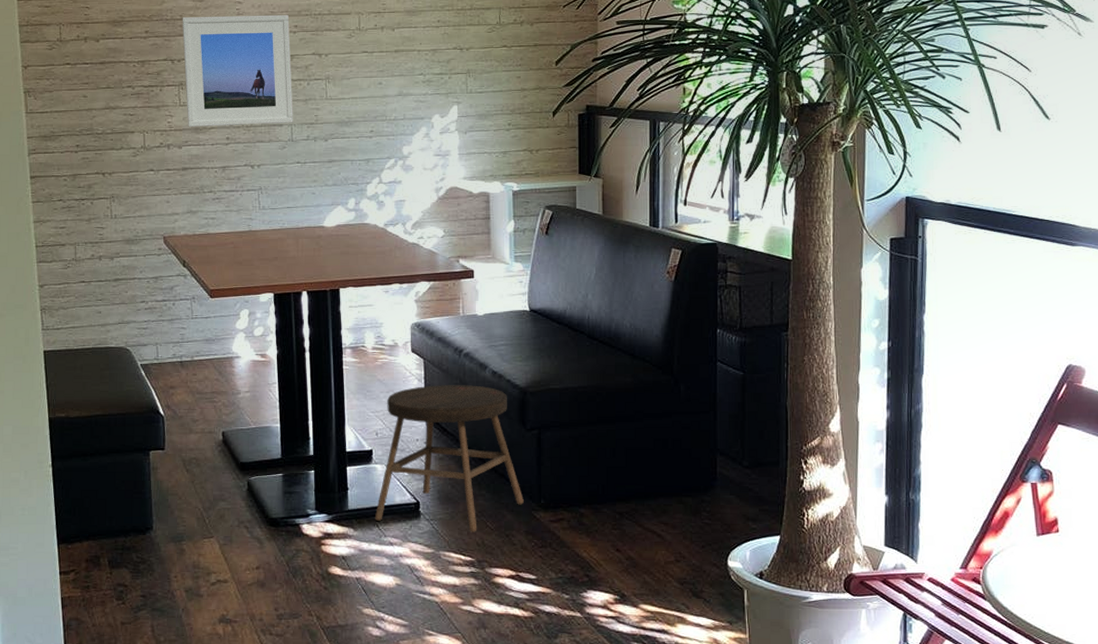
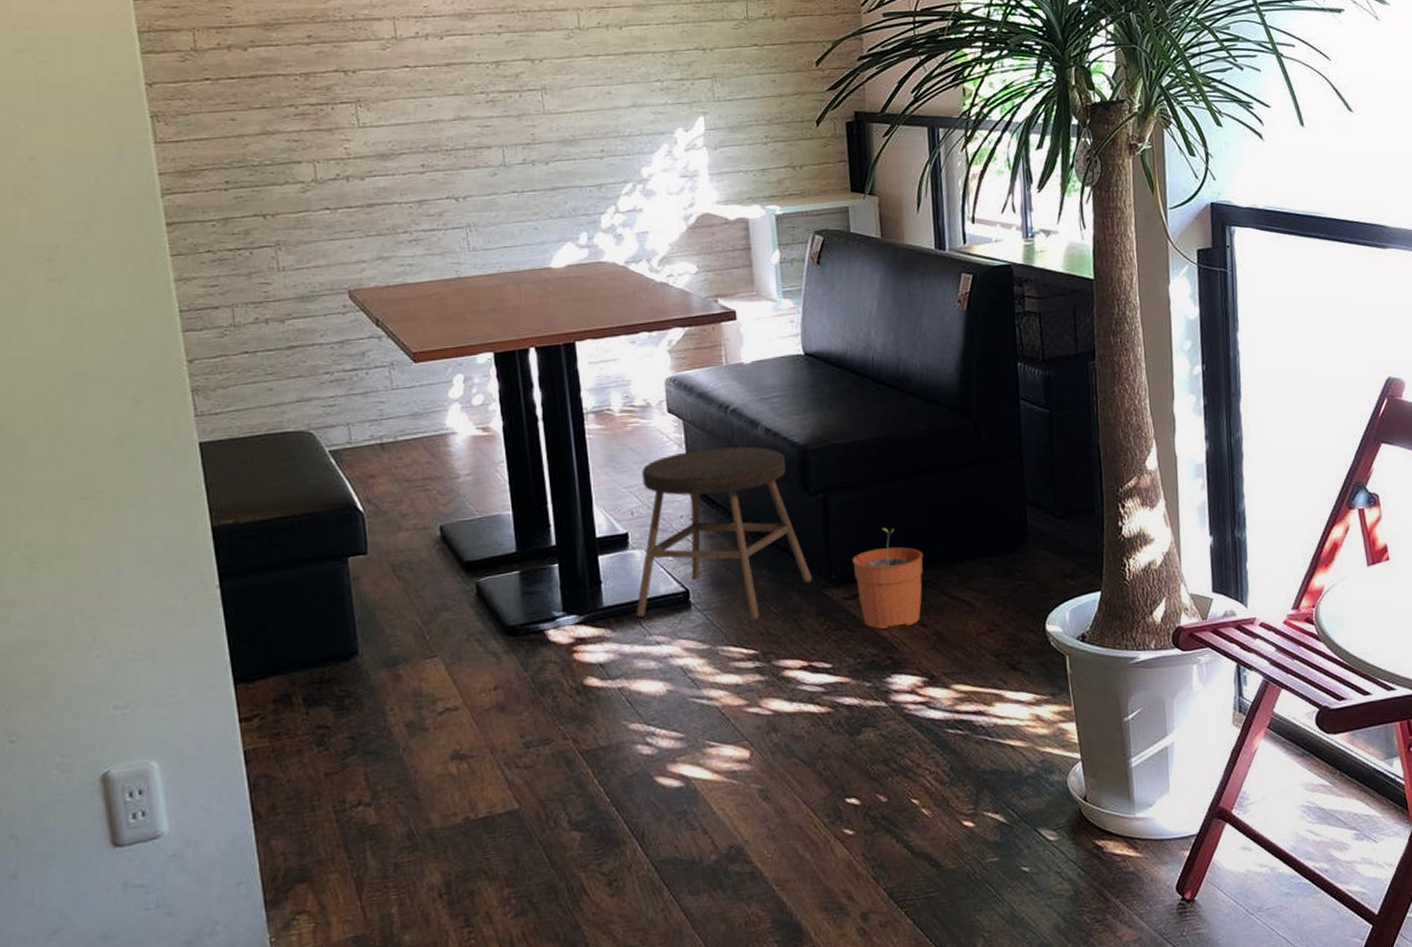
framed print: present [182,14,293,127] -> none [354,12,505,153]
plant pot: none [560,464,622,551] -> present [852,528,923,630]

